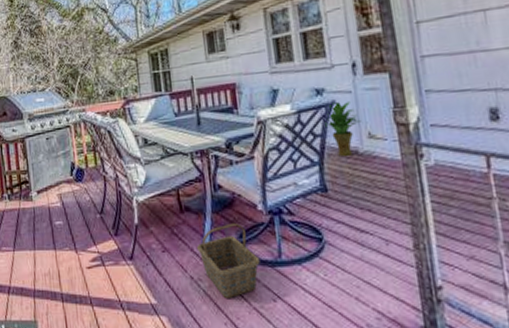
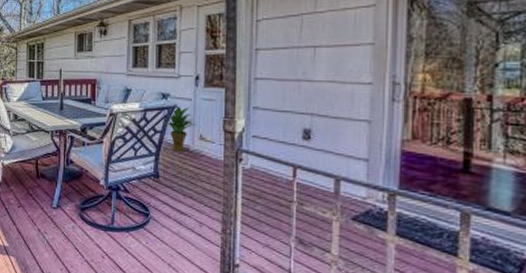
basket: present [196,222,260,299] -> none [46,192,96,251]

